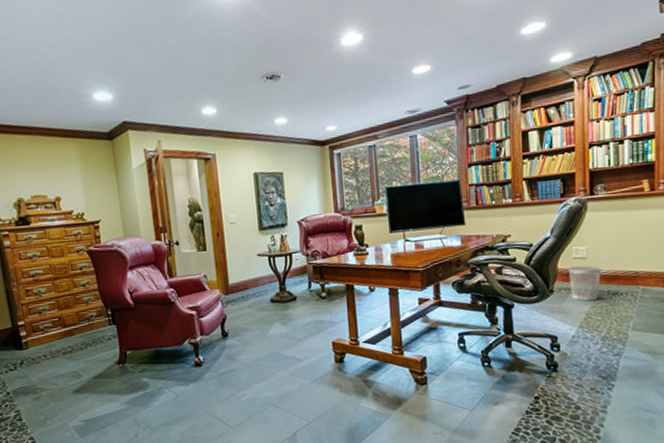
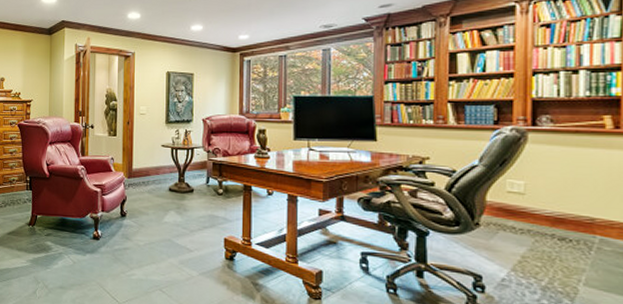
wastebasket: present [568,265,601,301] -> none [499,201,543,243]

